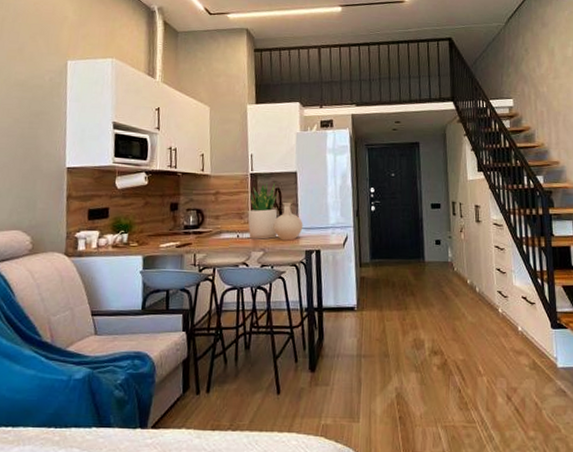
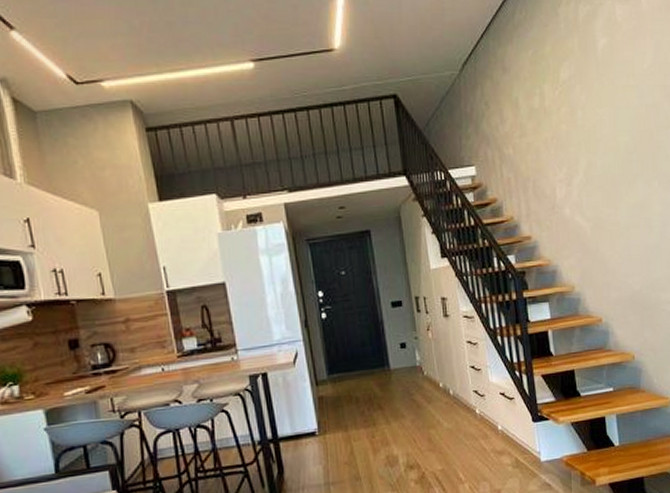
planter: present [247,182,278,240] -> none [168,298,211,371]
ceramic jug: present [273,202,303,242] -> none [205,320,243,369]

